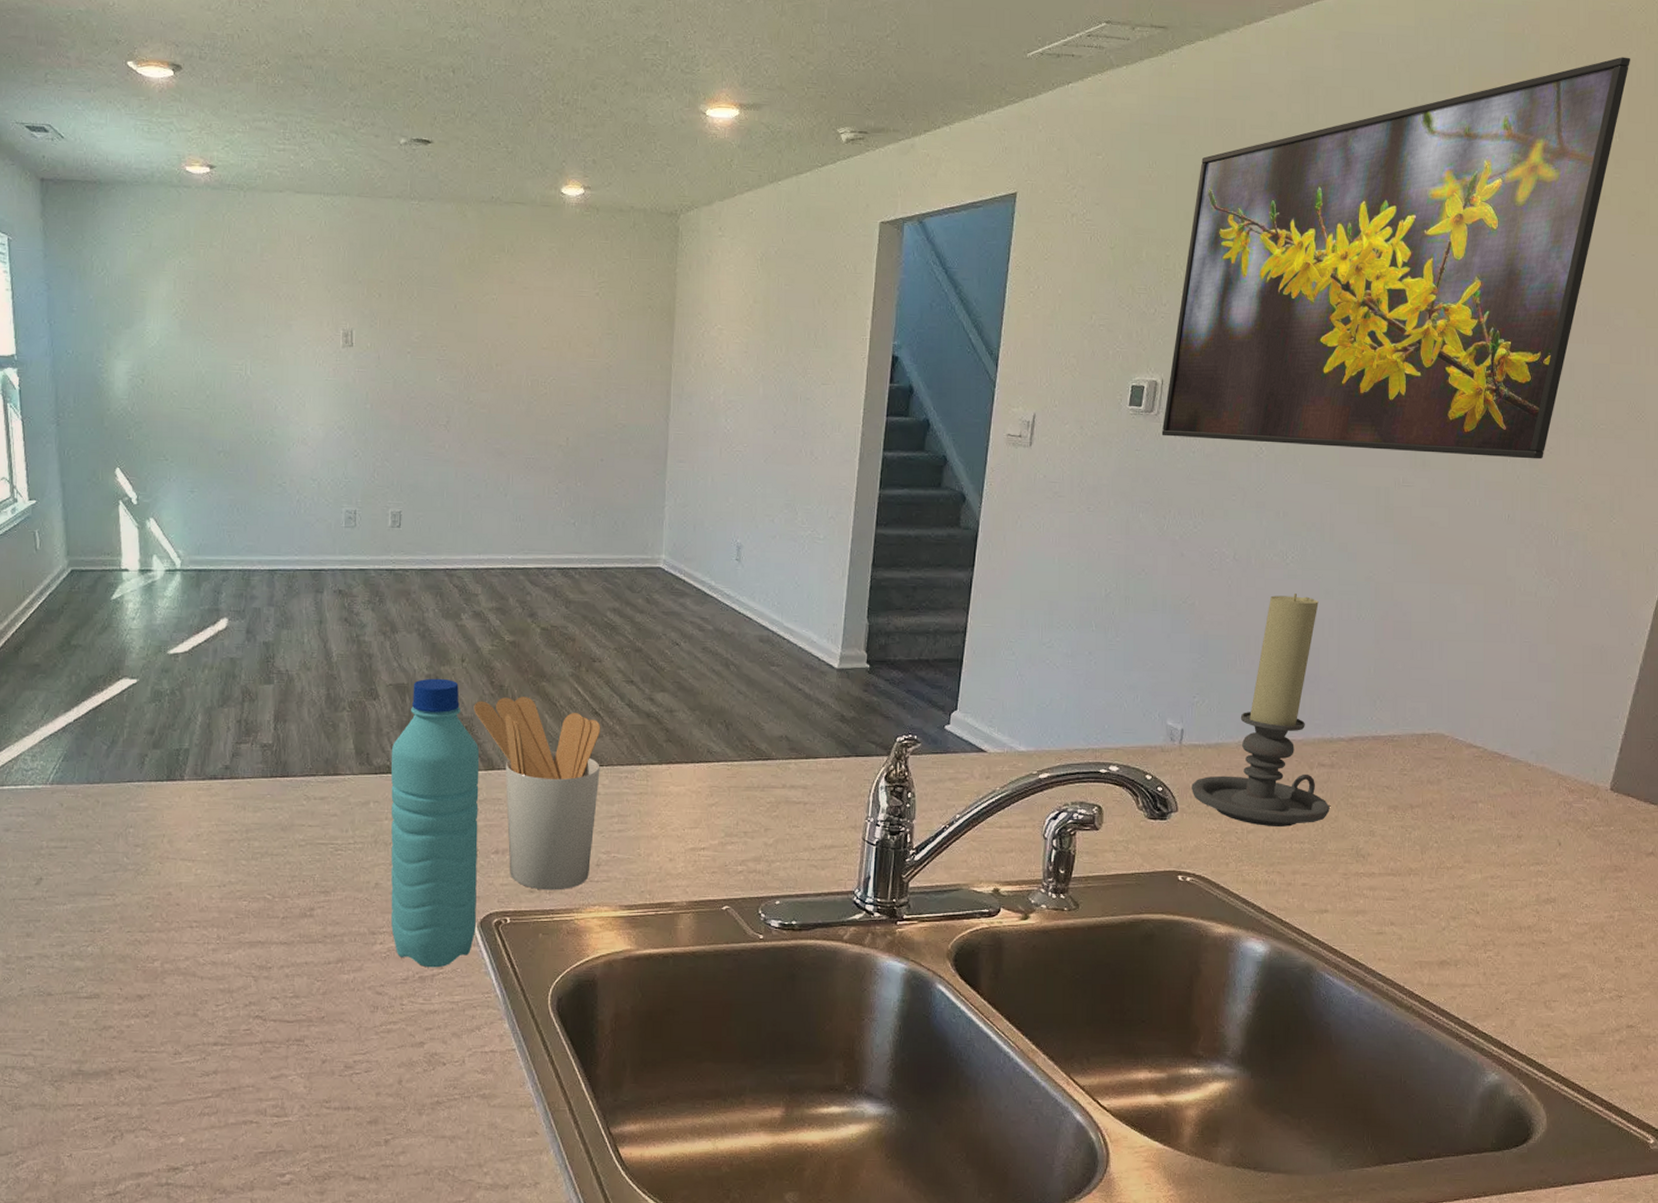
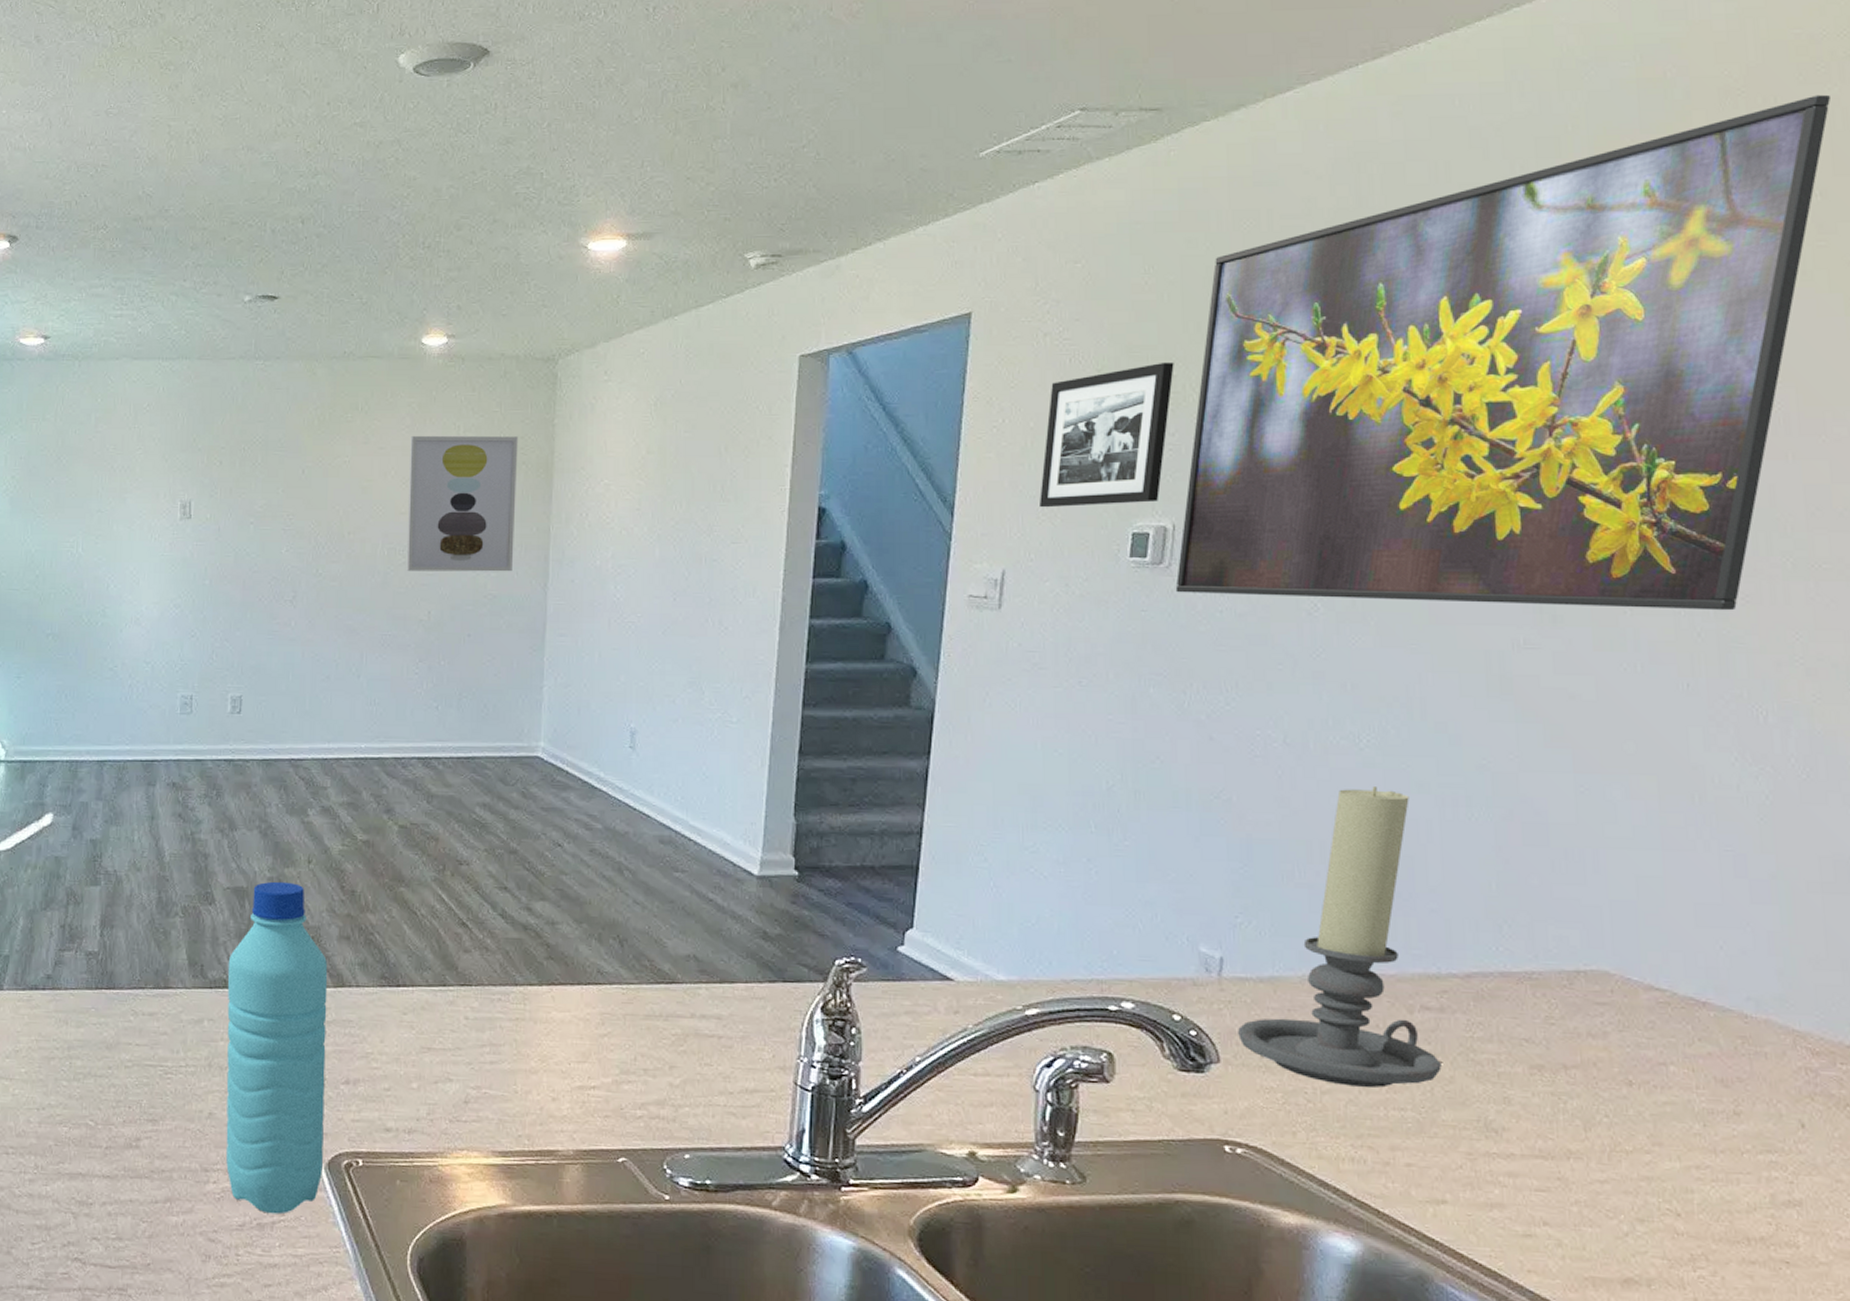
utensil holder: present [473,697,601,891] -> none [321,904,469,1130]
wall art: none [547,278,645,404] -> present [406,436,519,572]
picture frame: none [1064,243,1168,363] -> present [1040,361,1174,508]

